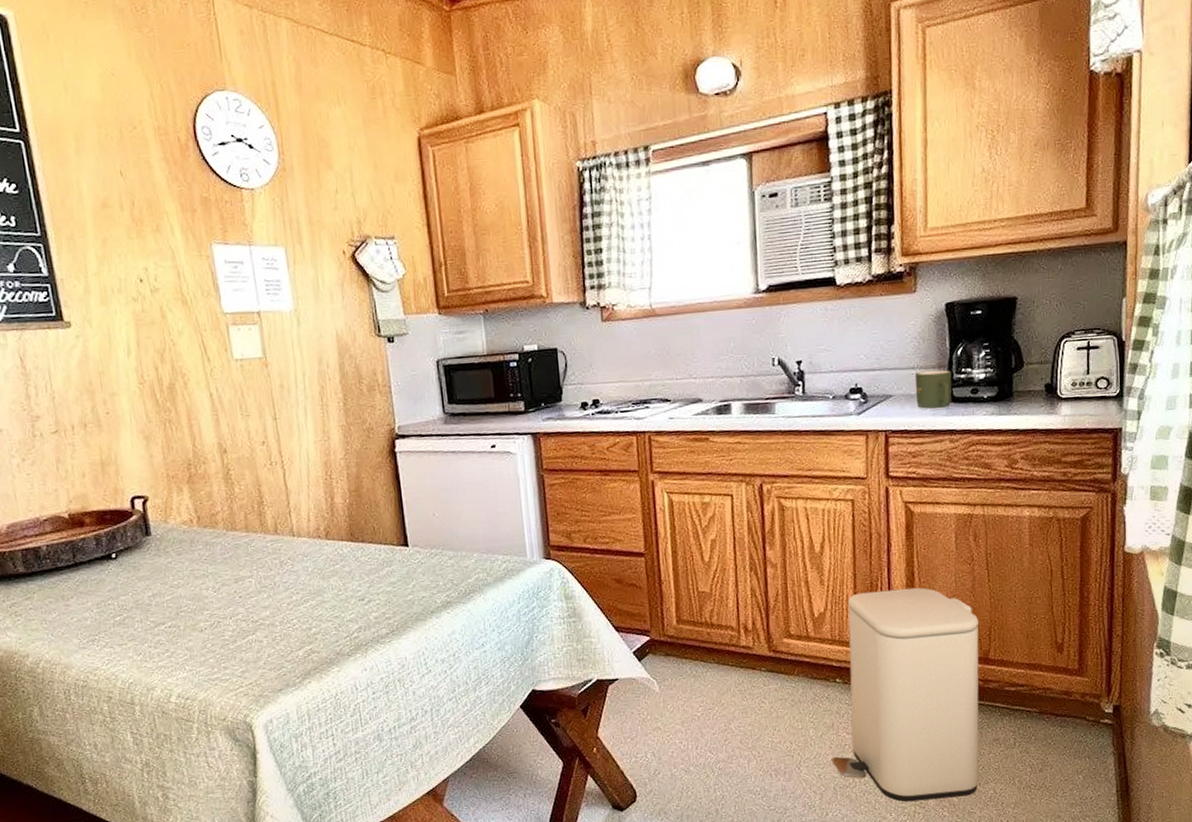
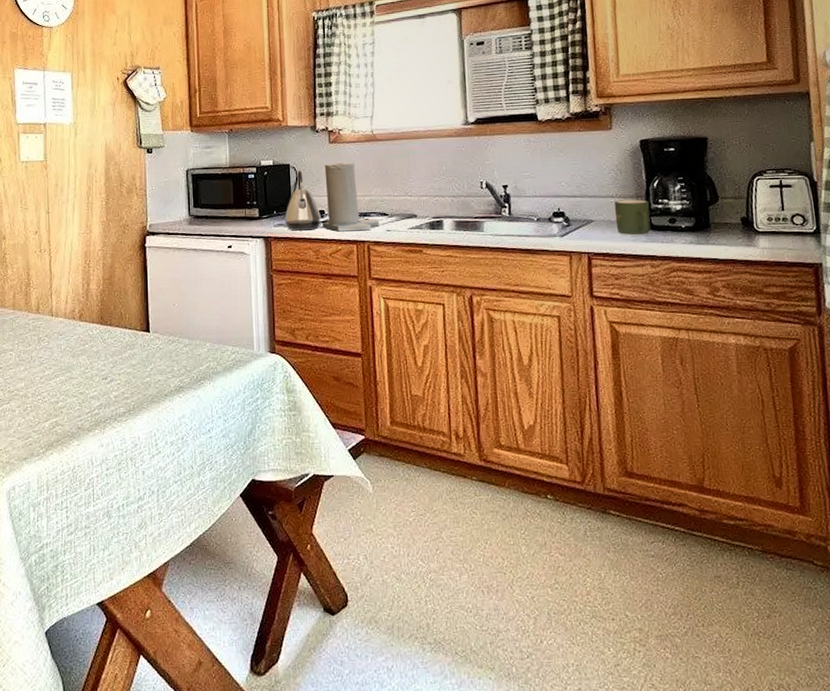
kettle: none [553,354,596,425] -> present [283,170,321,231]
paper towel: none [597,342,662,423] -> present [322,162,380,232]
pedal bin: present [832,587,979,802] -> none [545,407,702,637]

